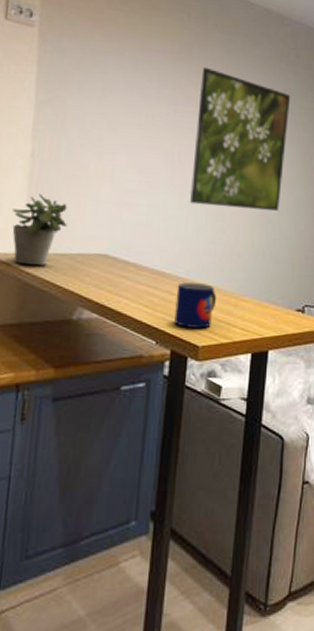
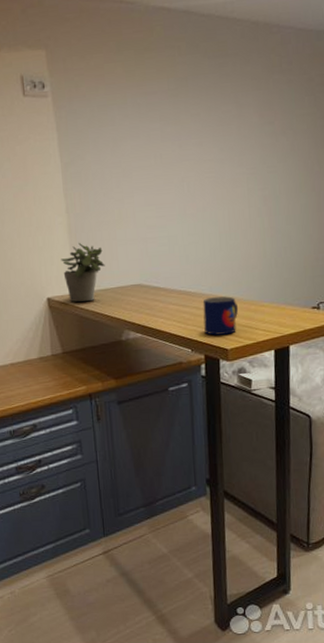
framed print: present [190,67,291,211] -> none [198,96,287,229]

